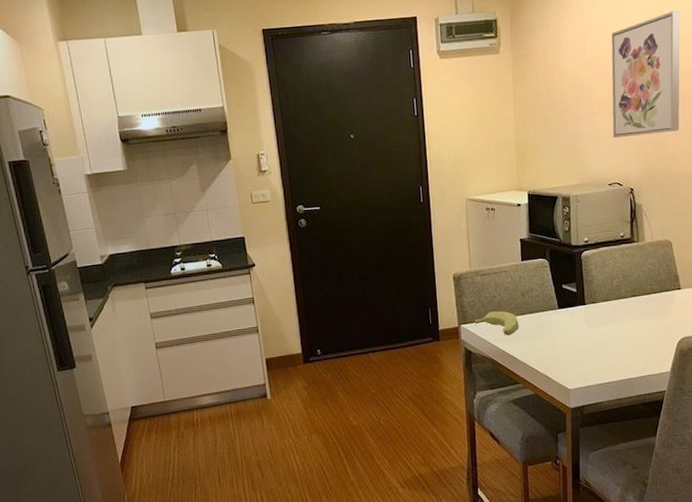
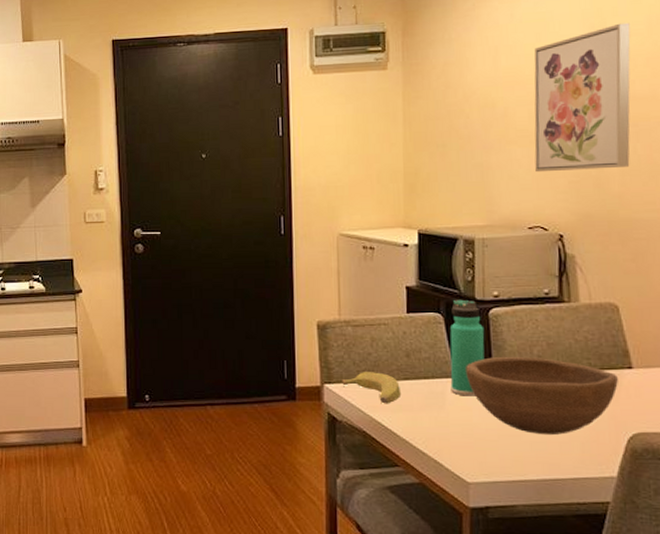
thermos bottle: none [553,246,579,323] -> present [450,299,485,397]
bowl: none [566,287,671,347] -> present [466,356,618,435]

